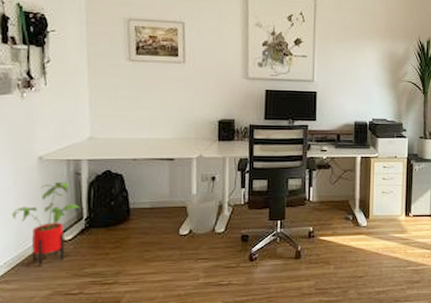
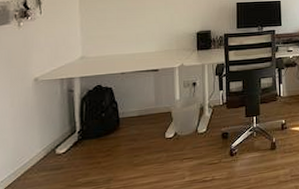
house plant: present [11,181,80,266] -> none [9,99,73,181]

